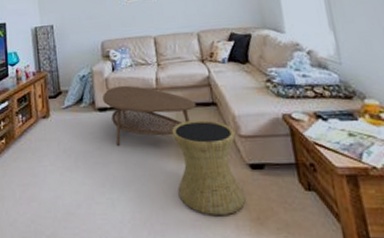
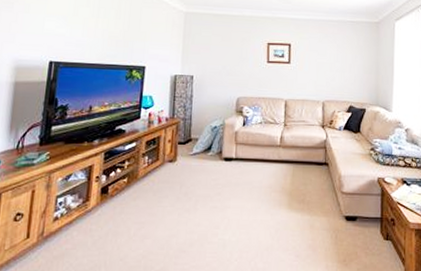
coffee table: present [103,85,197,146] -> none [230,139,311,193]
side table: present [172,120,246,215] -> none [283,177,338,257]

